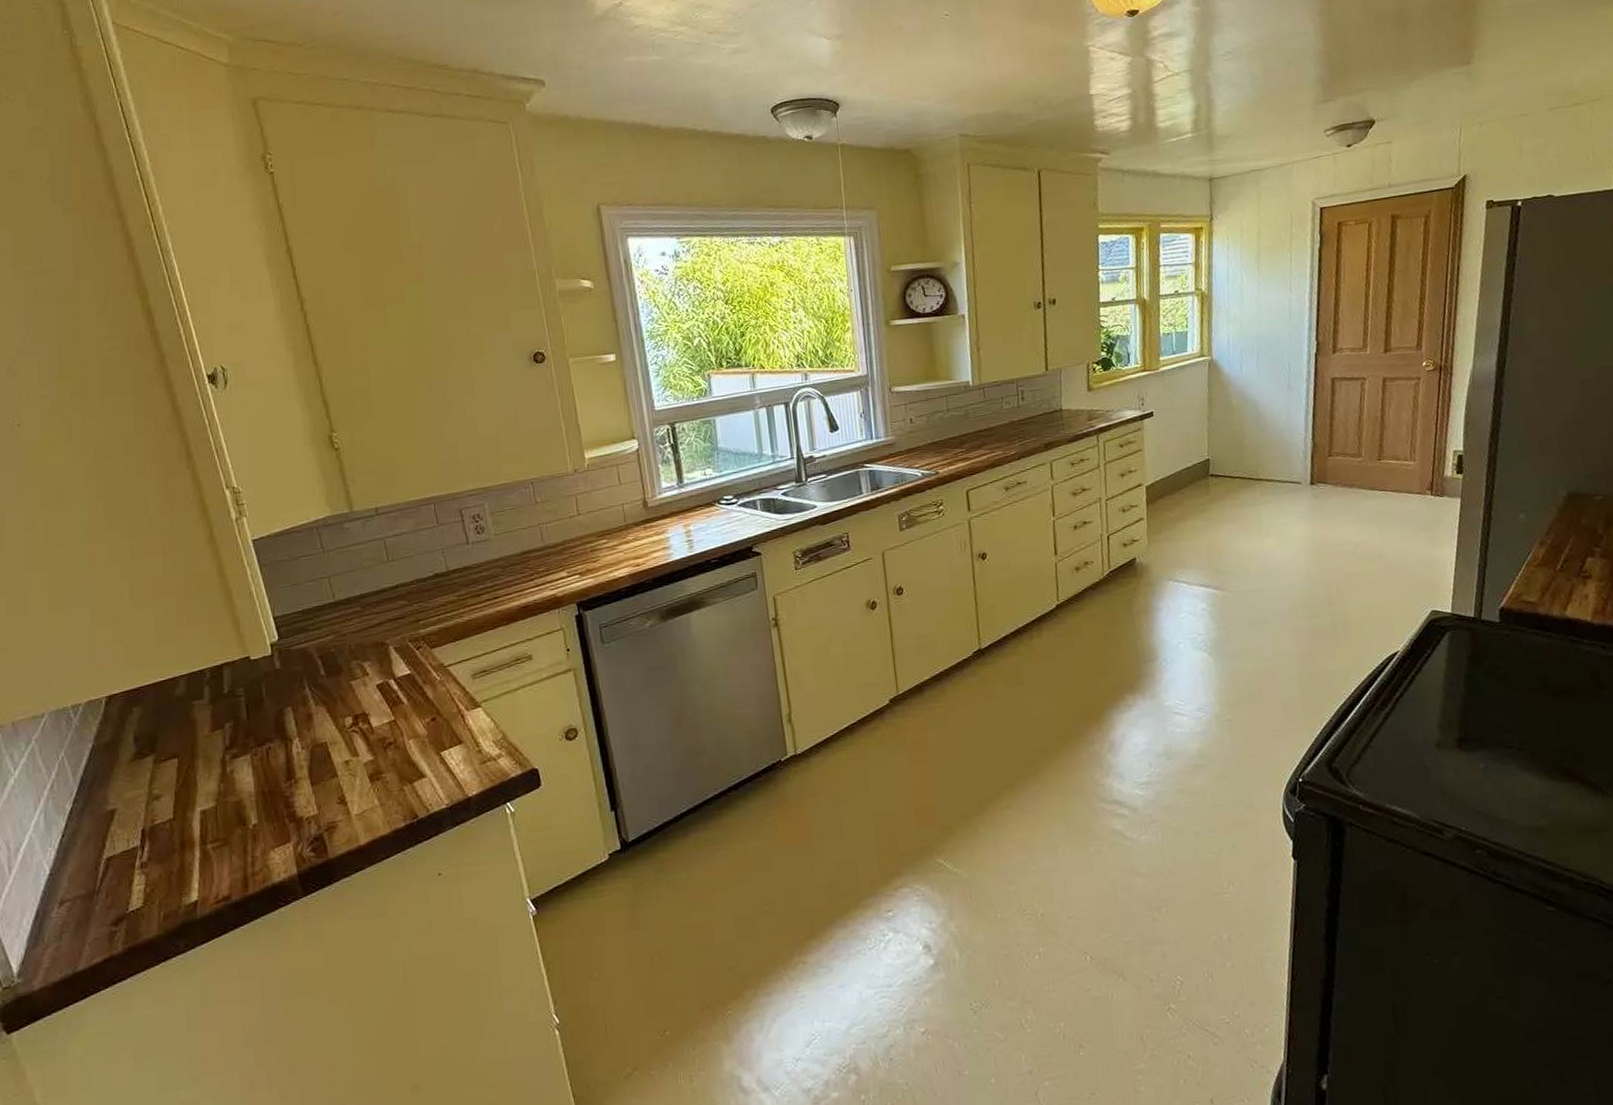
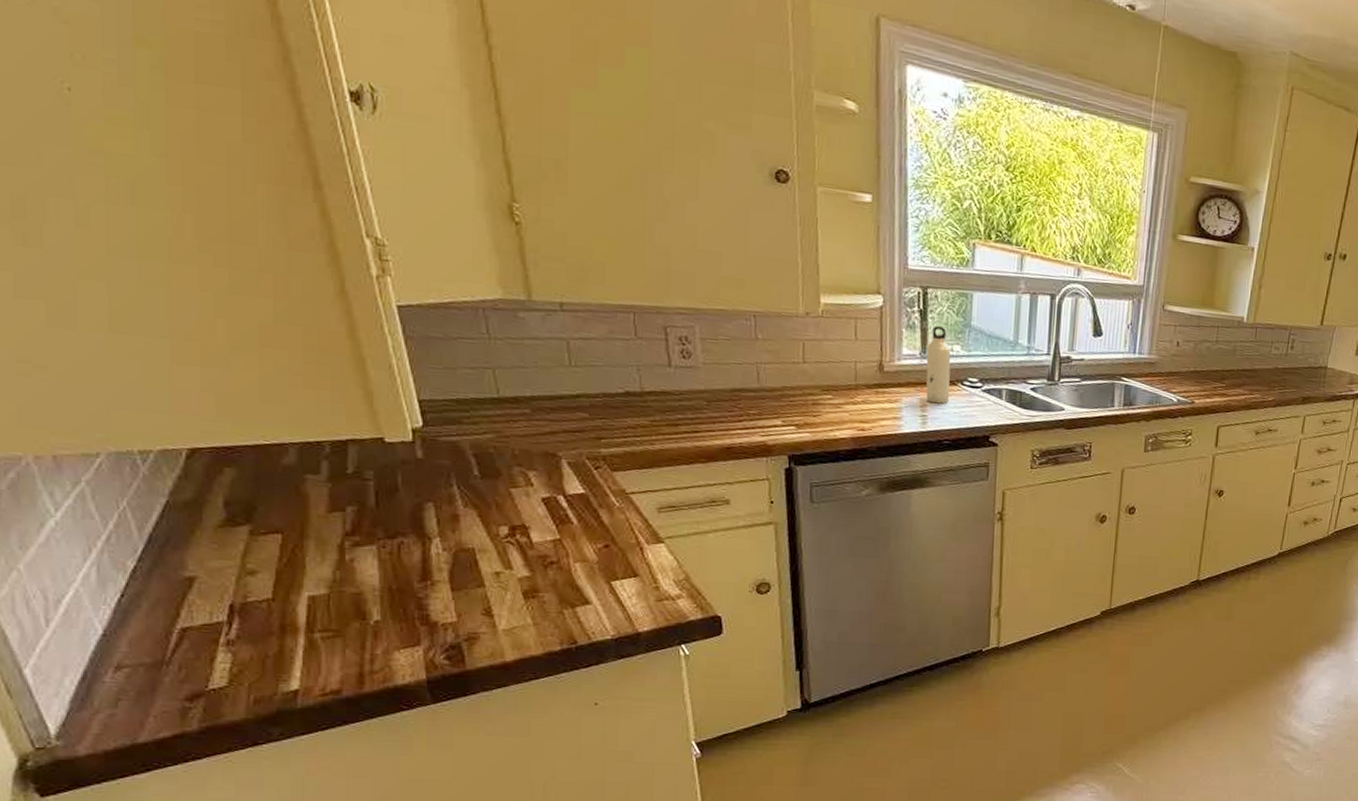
water bottle: none [682,455,709,527] -> present [926,326,951,404]

